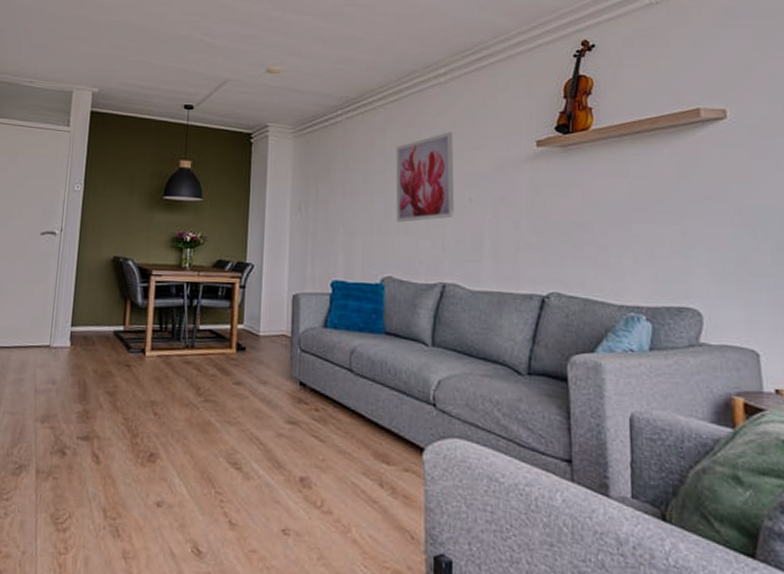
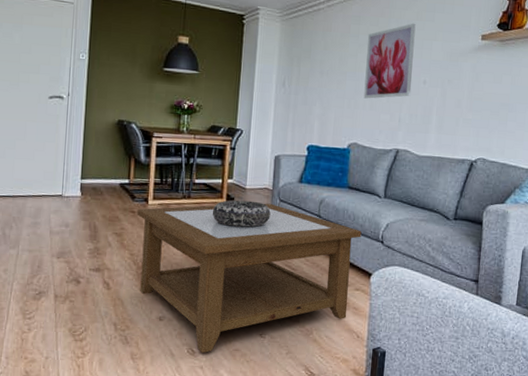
coffee table: none [132,353,406,554] -> present [137,203,362,353]
decorative bowl: none [219,350,290,385] -> present [212,200,271,227]

